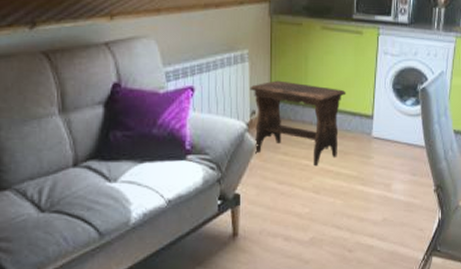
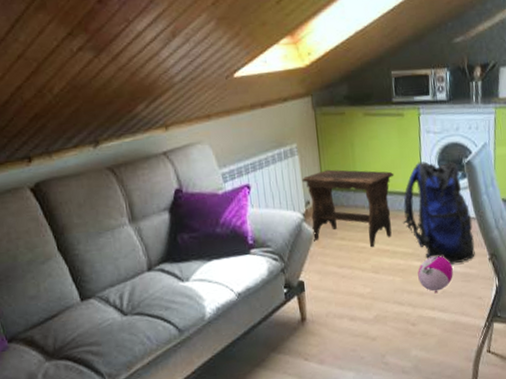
backpack: none [350,83,421,192] -> present [403,161,475,265]
ball: none [360,182,396,221] -> present [418,256,453,294]

